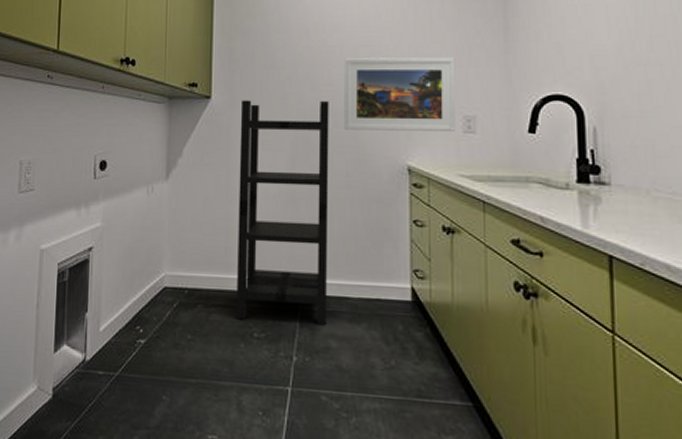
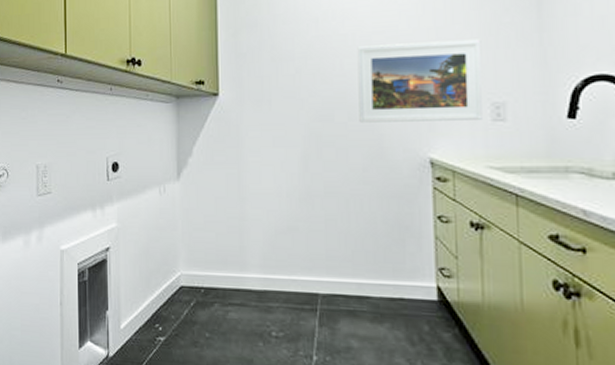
shelving unit: present [235,100,329,326] -> none [249,93,347,325]

